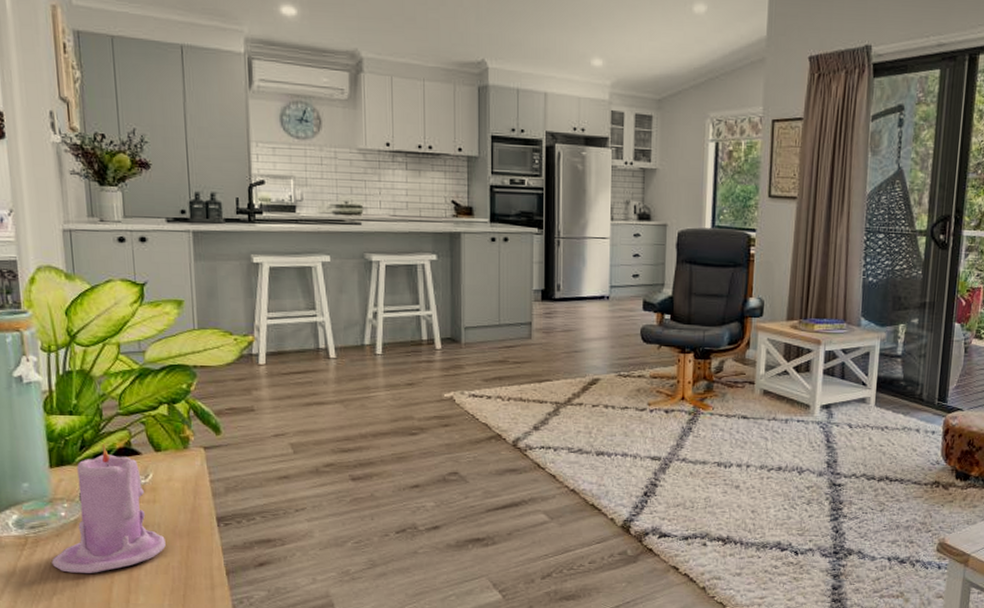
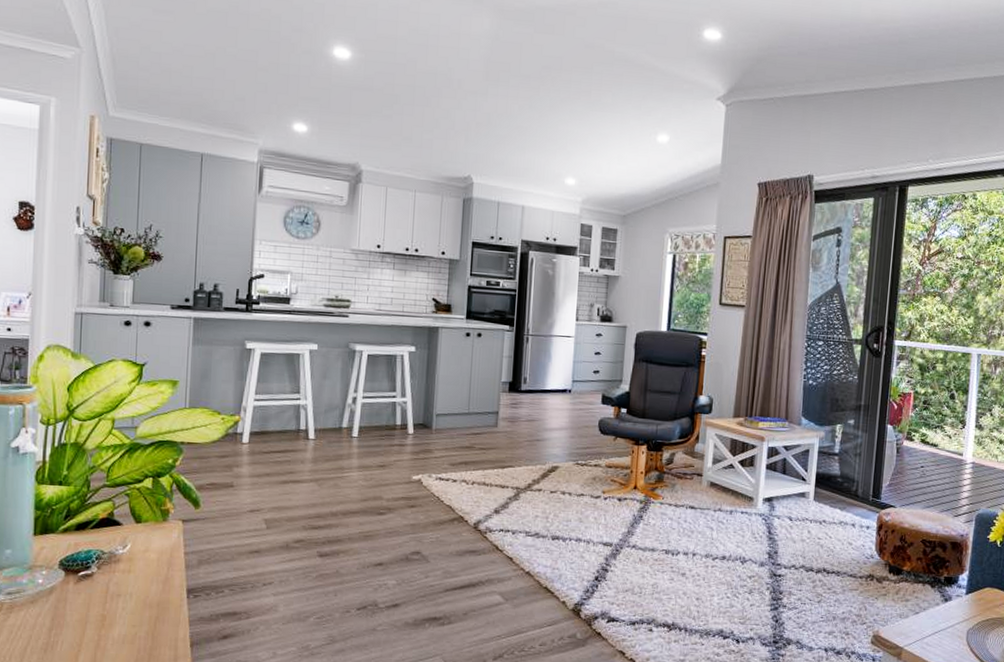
candle: present [51,444,166,573] -> none [23,514,136,641]

